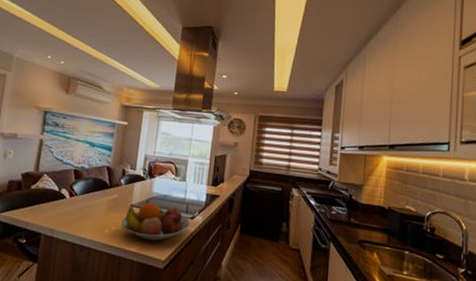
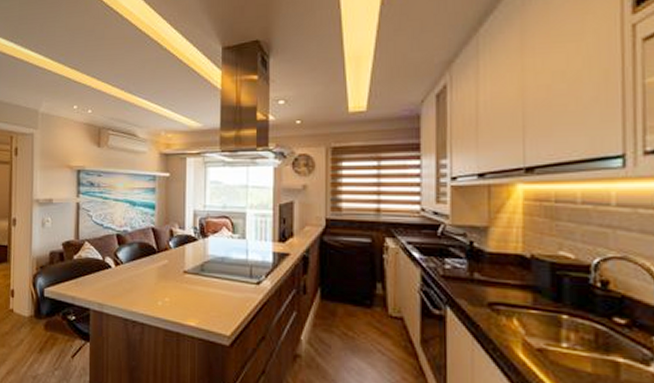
fruit bowl: present [121,202,191,241] -> none [175,267,257,313]

